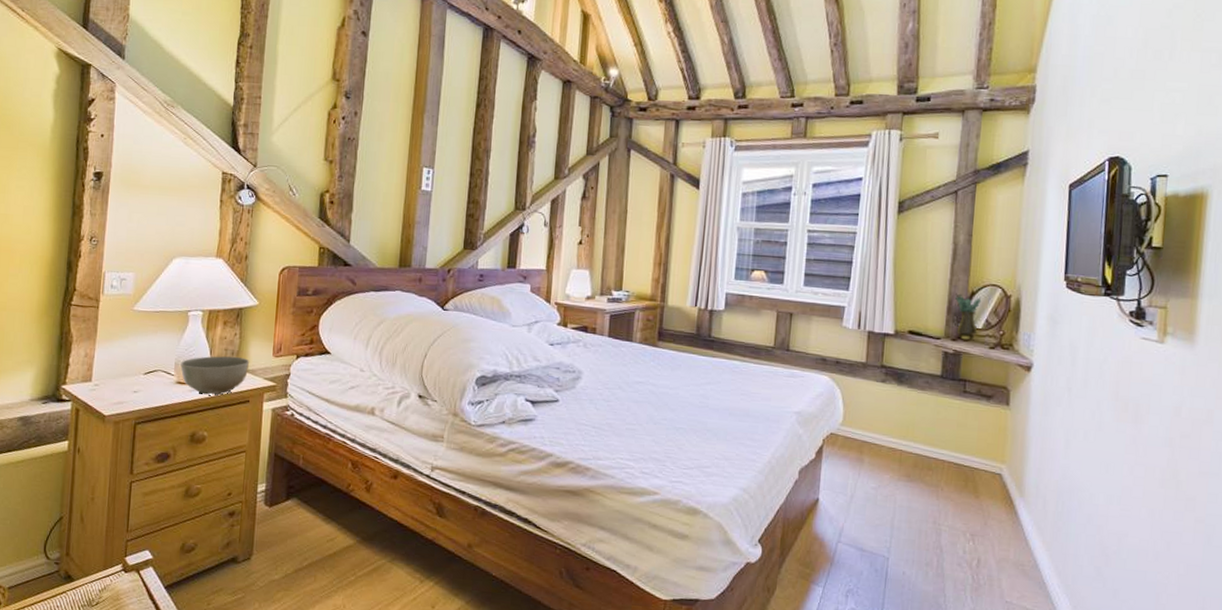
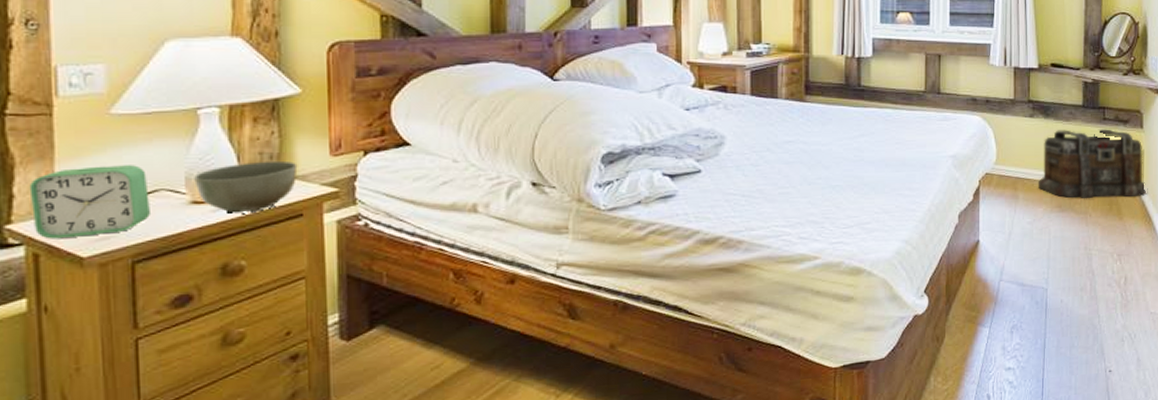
alarm clock: none [78,348,151,400] -> present [29,165,150,239]
treasure chest: none [885,398,1011,477] -> present [1037,129,1148,199]
vase: present [955,293,982,341] -> none [1091,23,1114,69]

